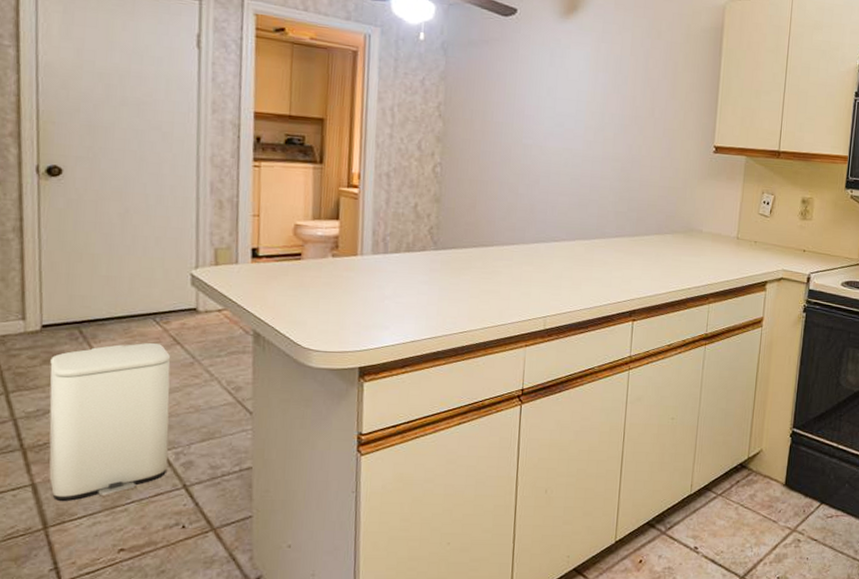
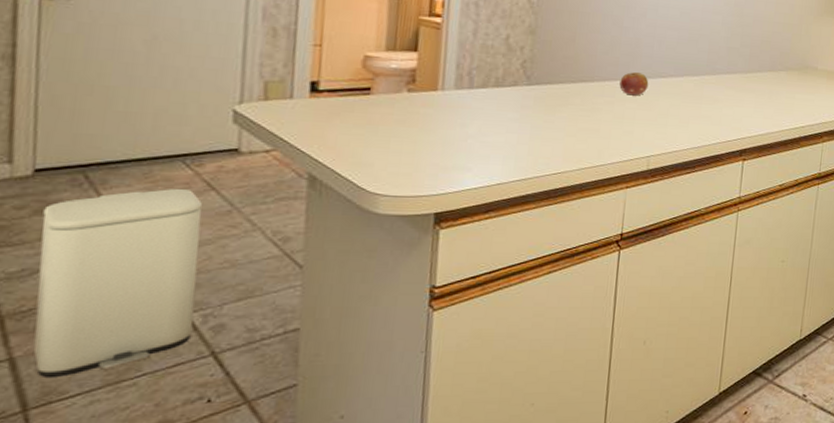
fruit: none [516,237,543,259] -> present [619,72,649,96]

